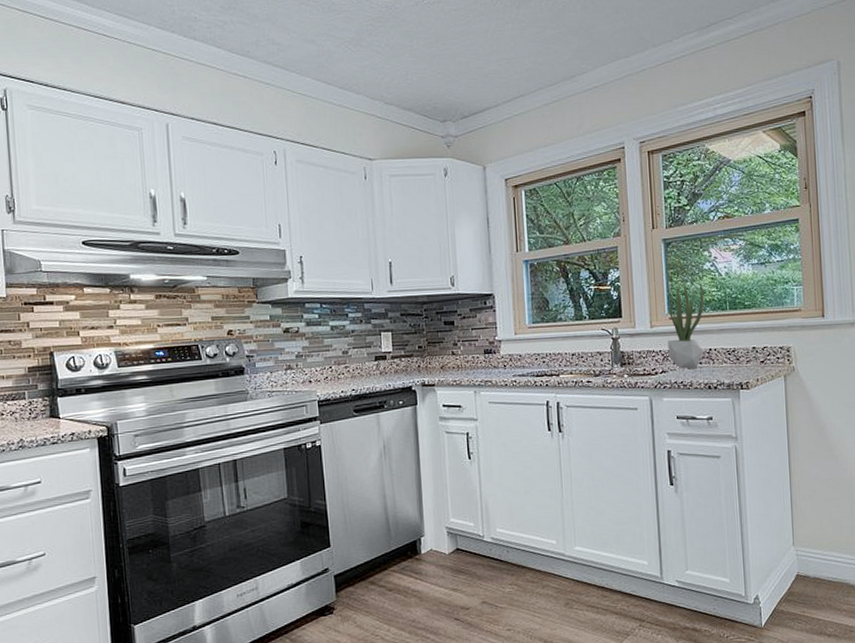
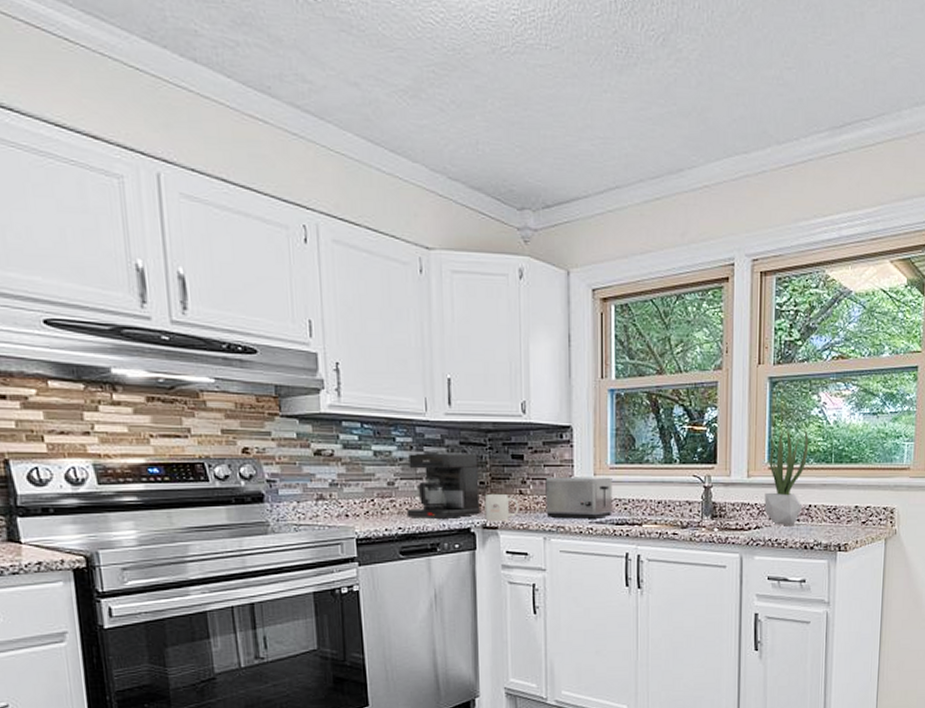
coffee maker: none [358,322,420,381] -> present [406,453,480,520]
mug: none [422,355,452,381] -> present [484,493,519,522]
toaster: none [473,335,533,374] -> present [545,477,613,519]

